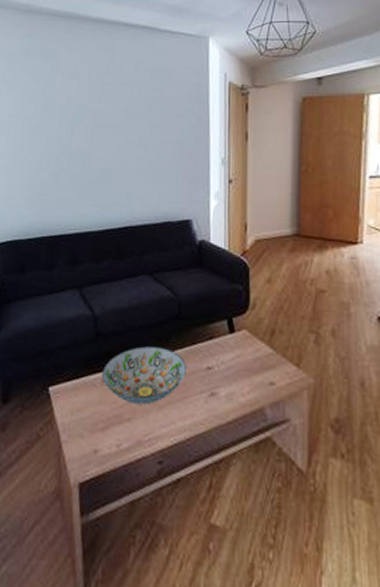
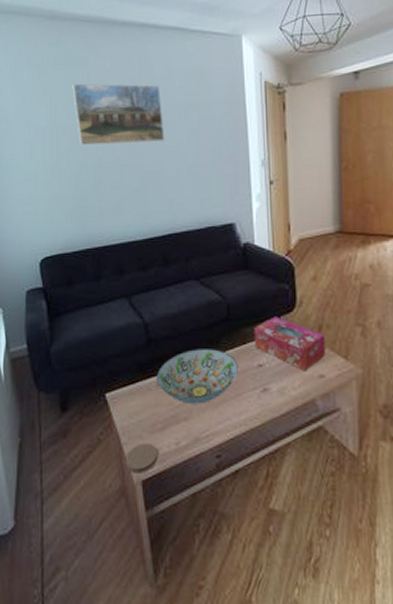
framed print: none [41,74,128,136] -> present [72,83,165,145]
coaster: none [63,442,98,475] -> present [125,443,157,473]
tissue box: none [204,317,278,378] -> present [254,316,326,372]

